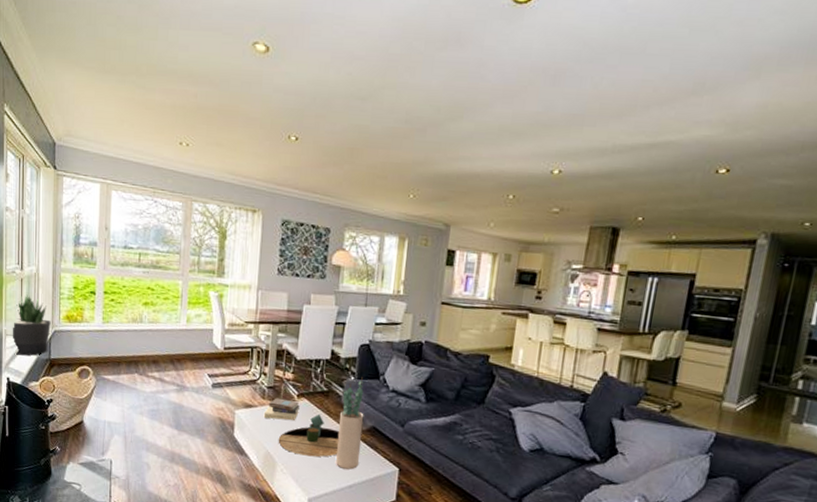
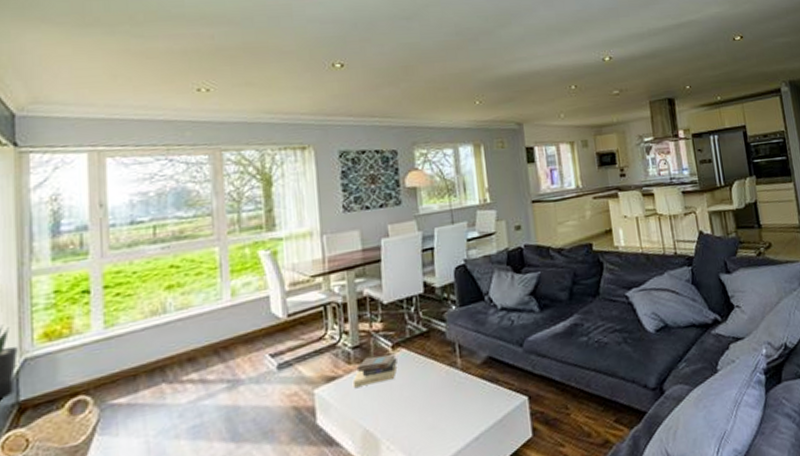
decorative tray: present [278,414,340,457] -> none [376,362,455,421]
vase: present [336,377,365,470] -> none [446,303,482,420]

